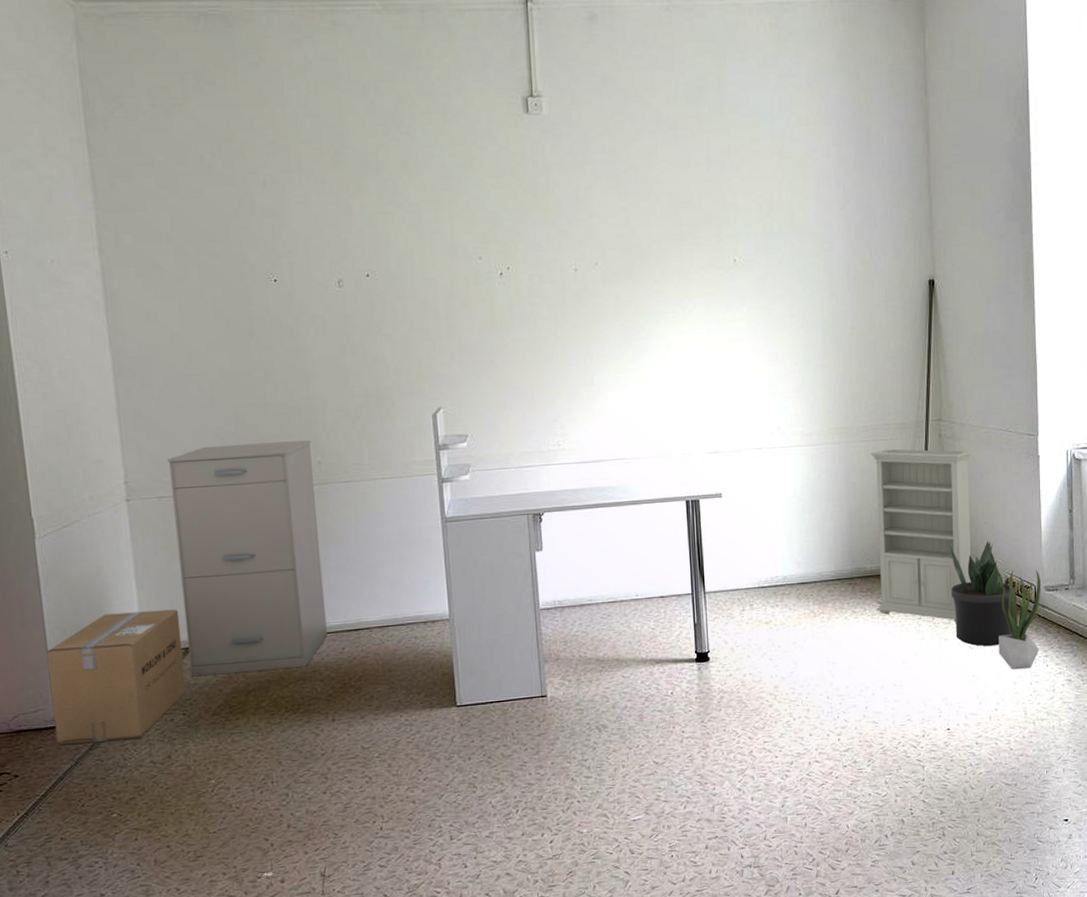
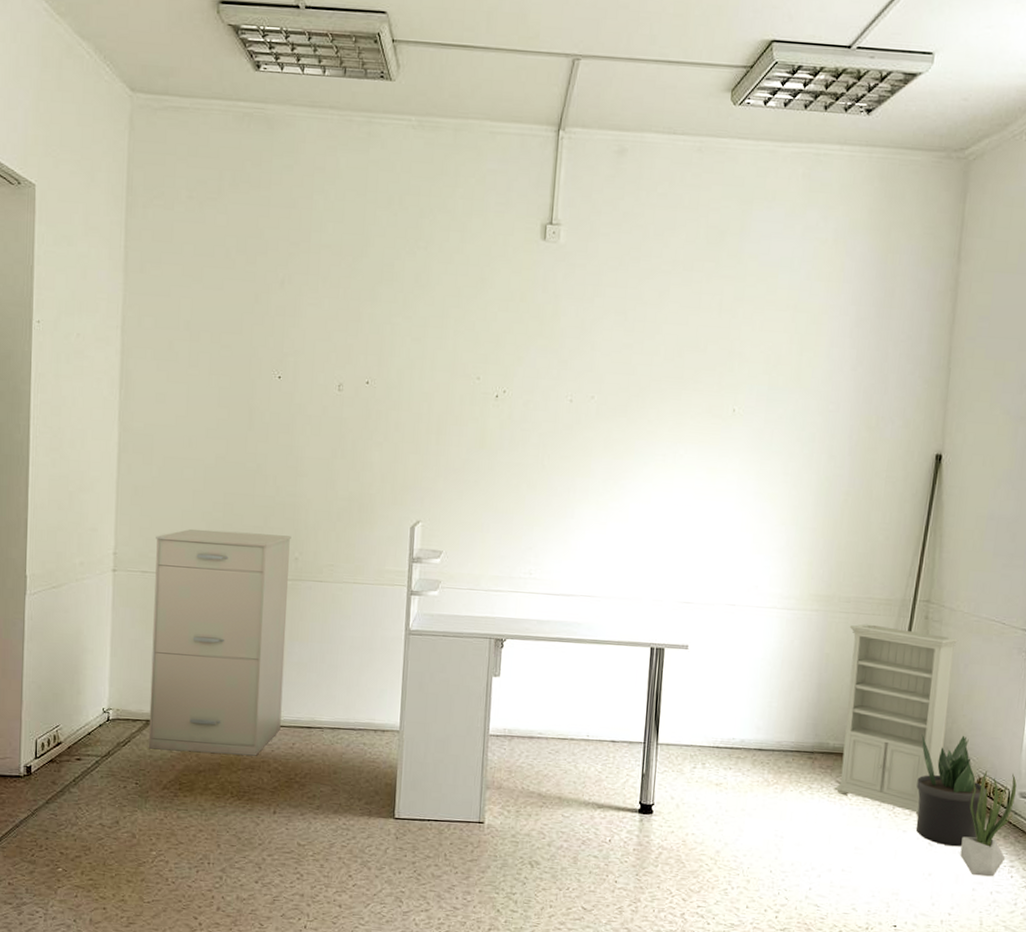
box: present [47,609,186,746] -> none [18,676,146,801]

